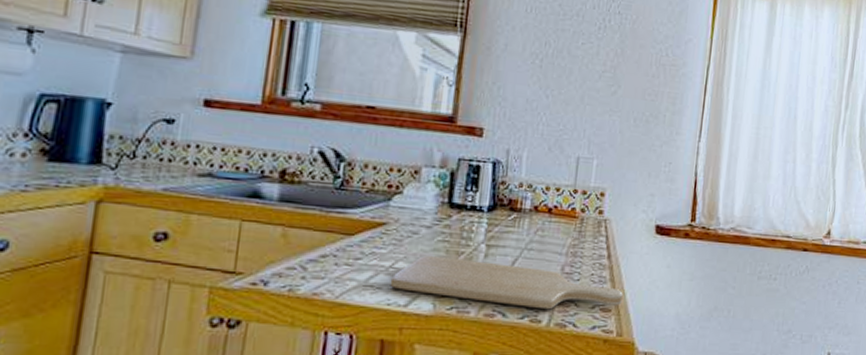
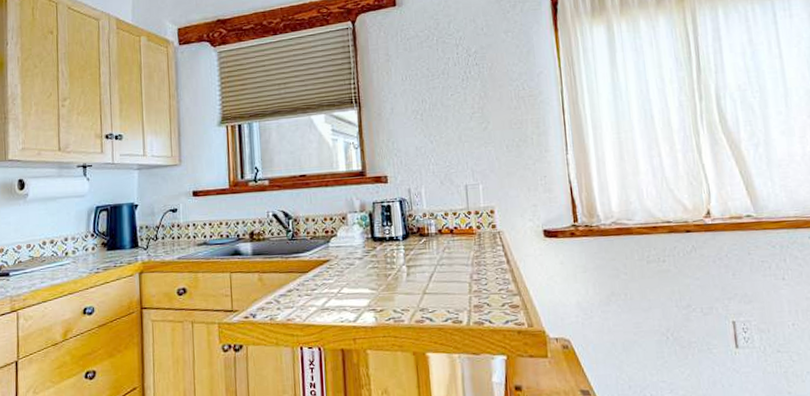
chopping board: present [389,255,623,310] -> none [340,279,527,312]

